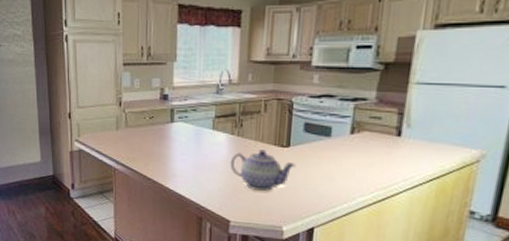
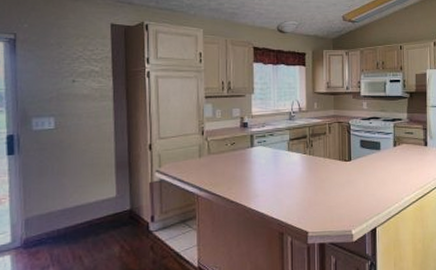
teapot: present [230,149,296,192] -> none [304,165,358,202]

